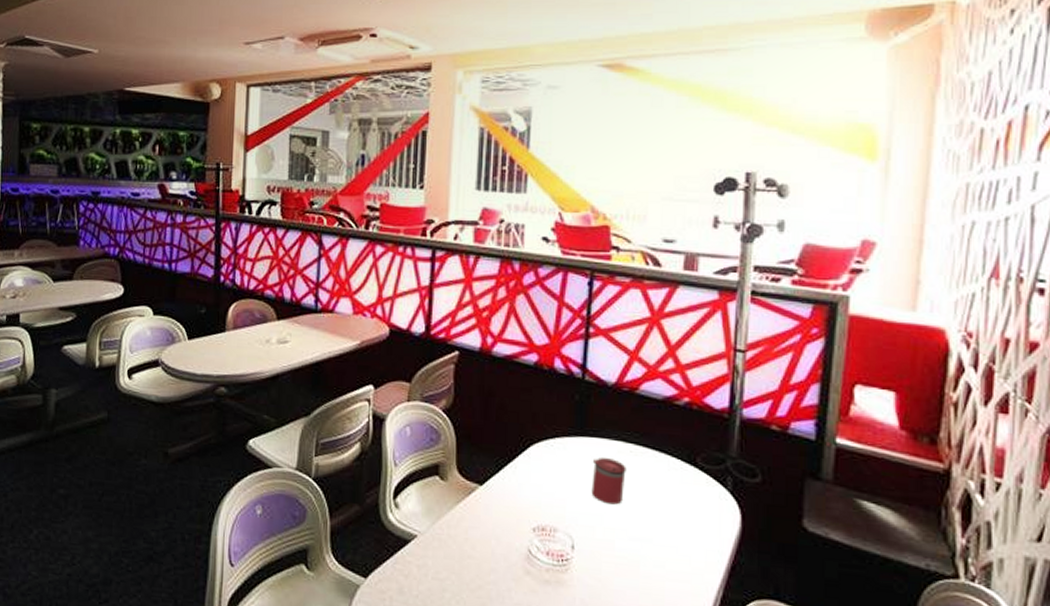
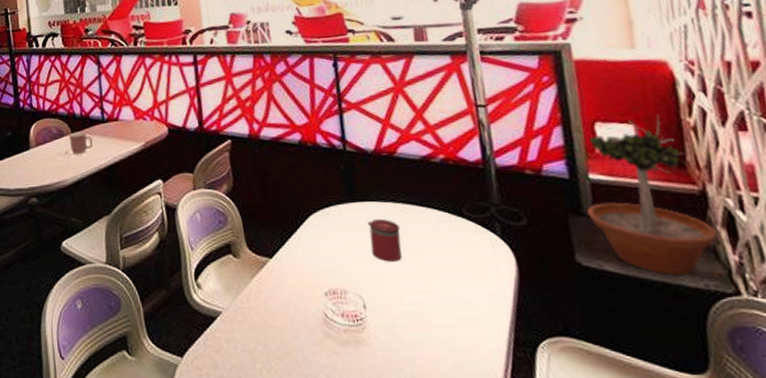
mug: none [273,319,300,345] -> present [68,131,93,154]
potted tree: none [826,386,951,552] -> present [587,115,717,276]

